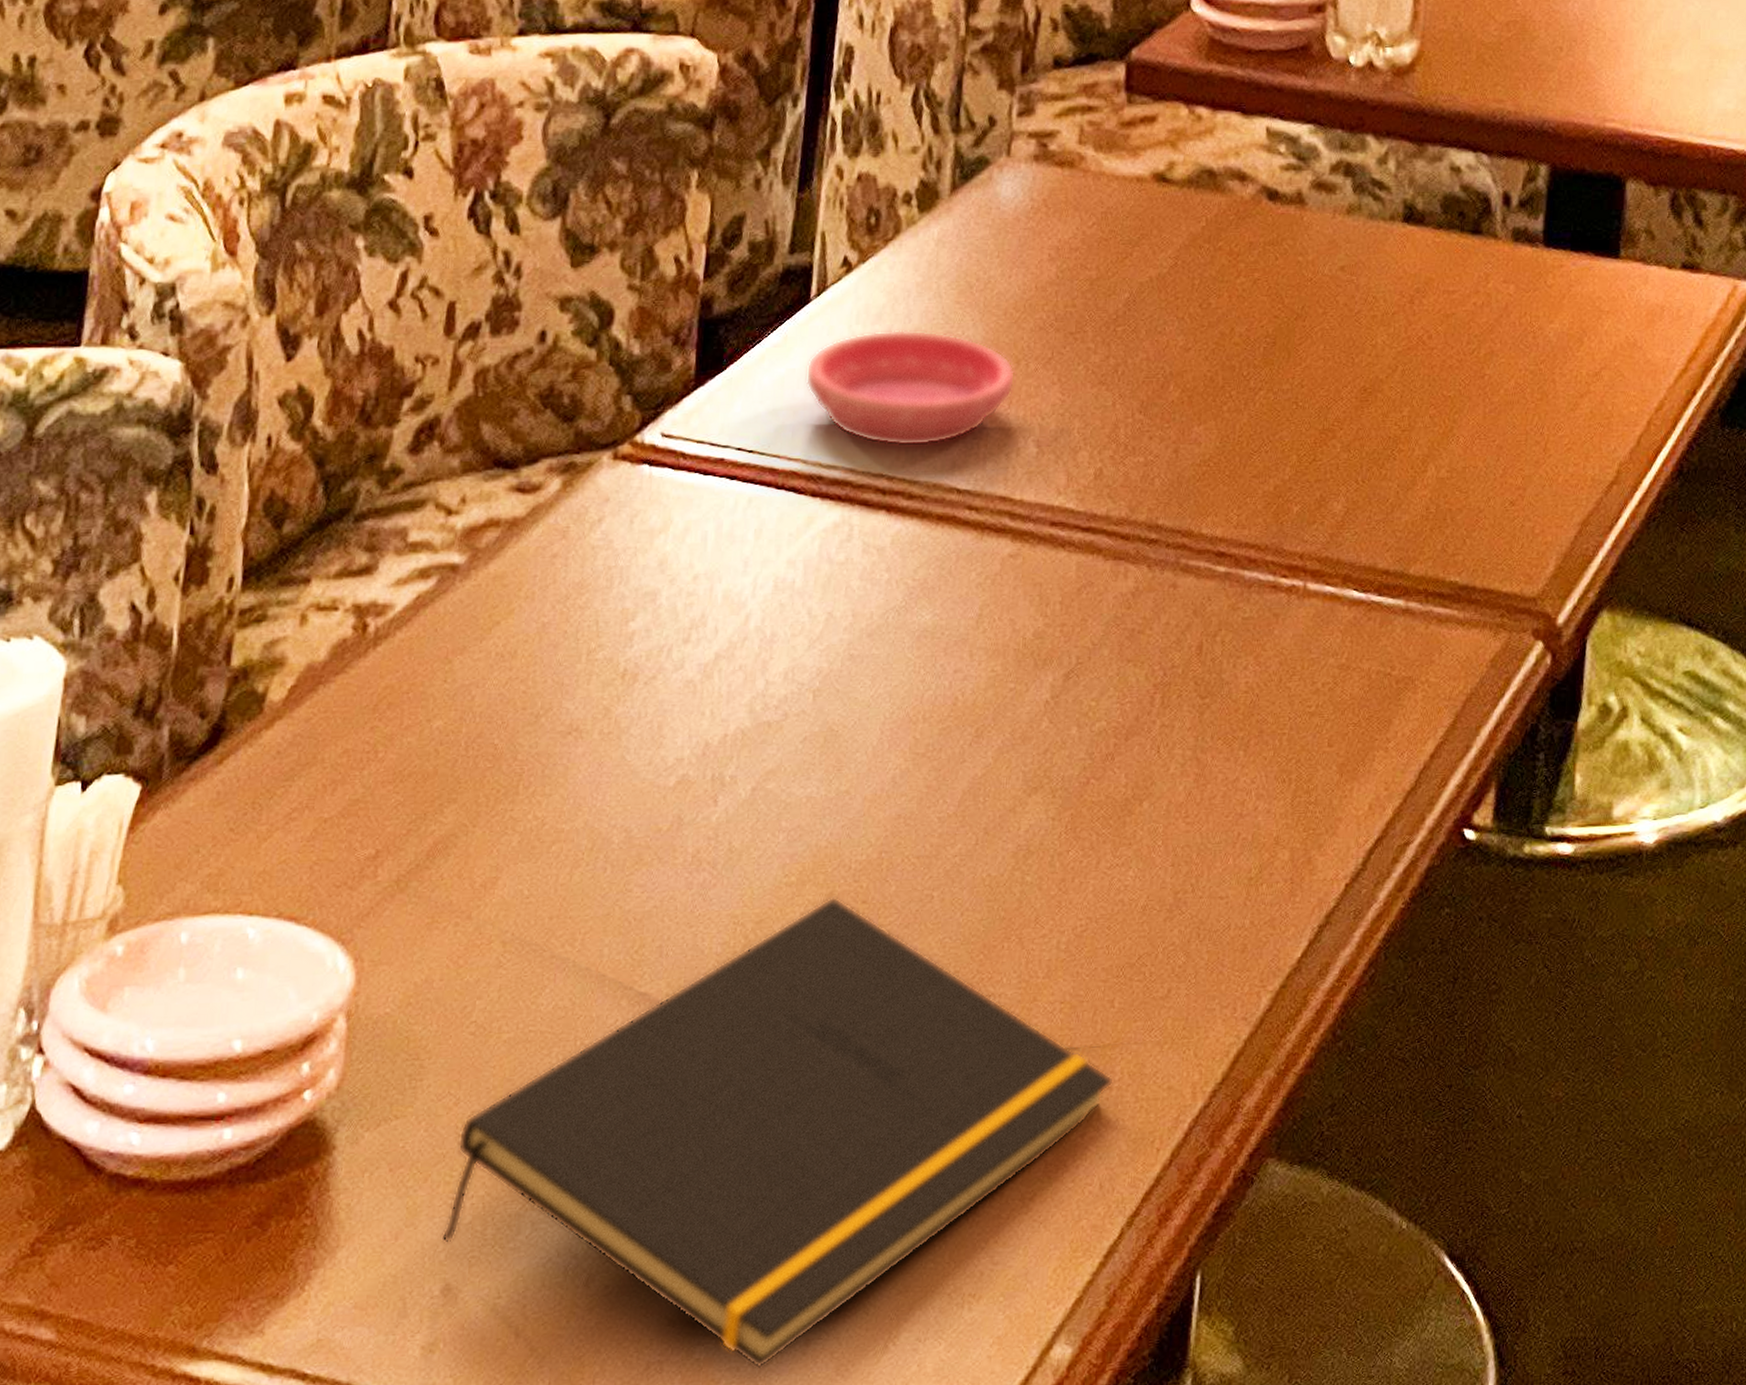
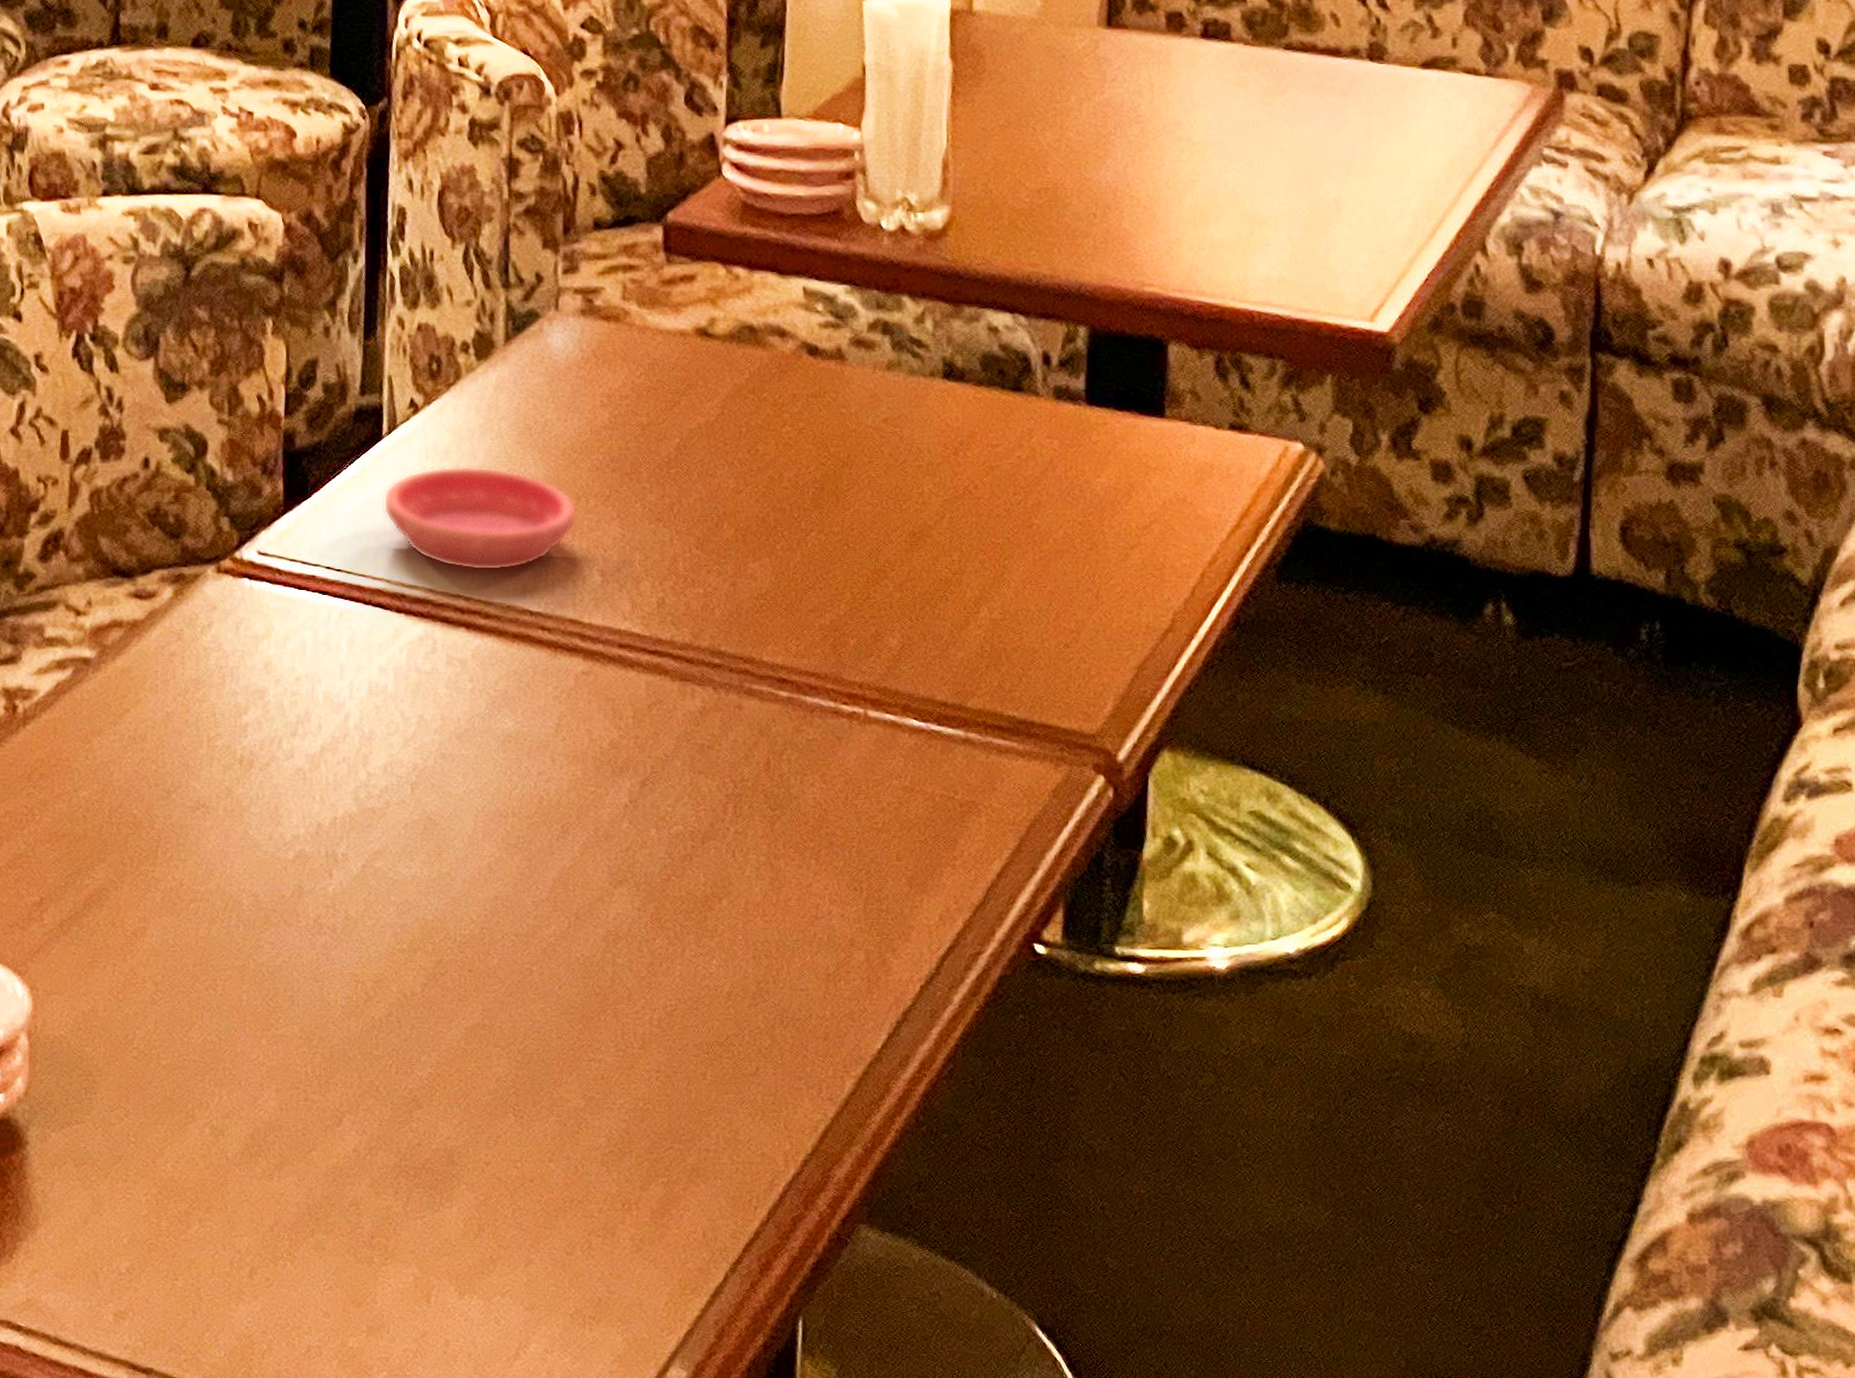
notepad: present [441,896,1113,1370] -> none [123,964,710,1362]

